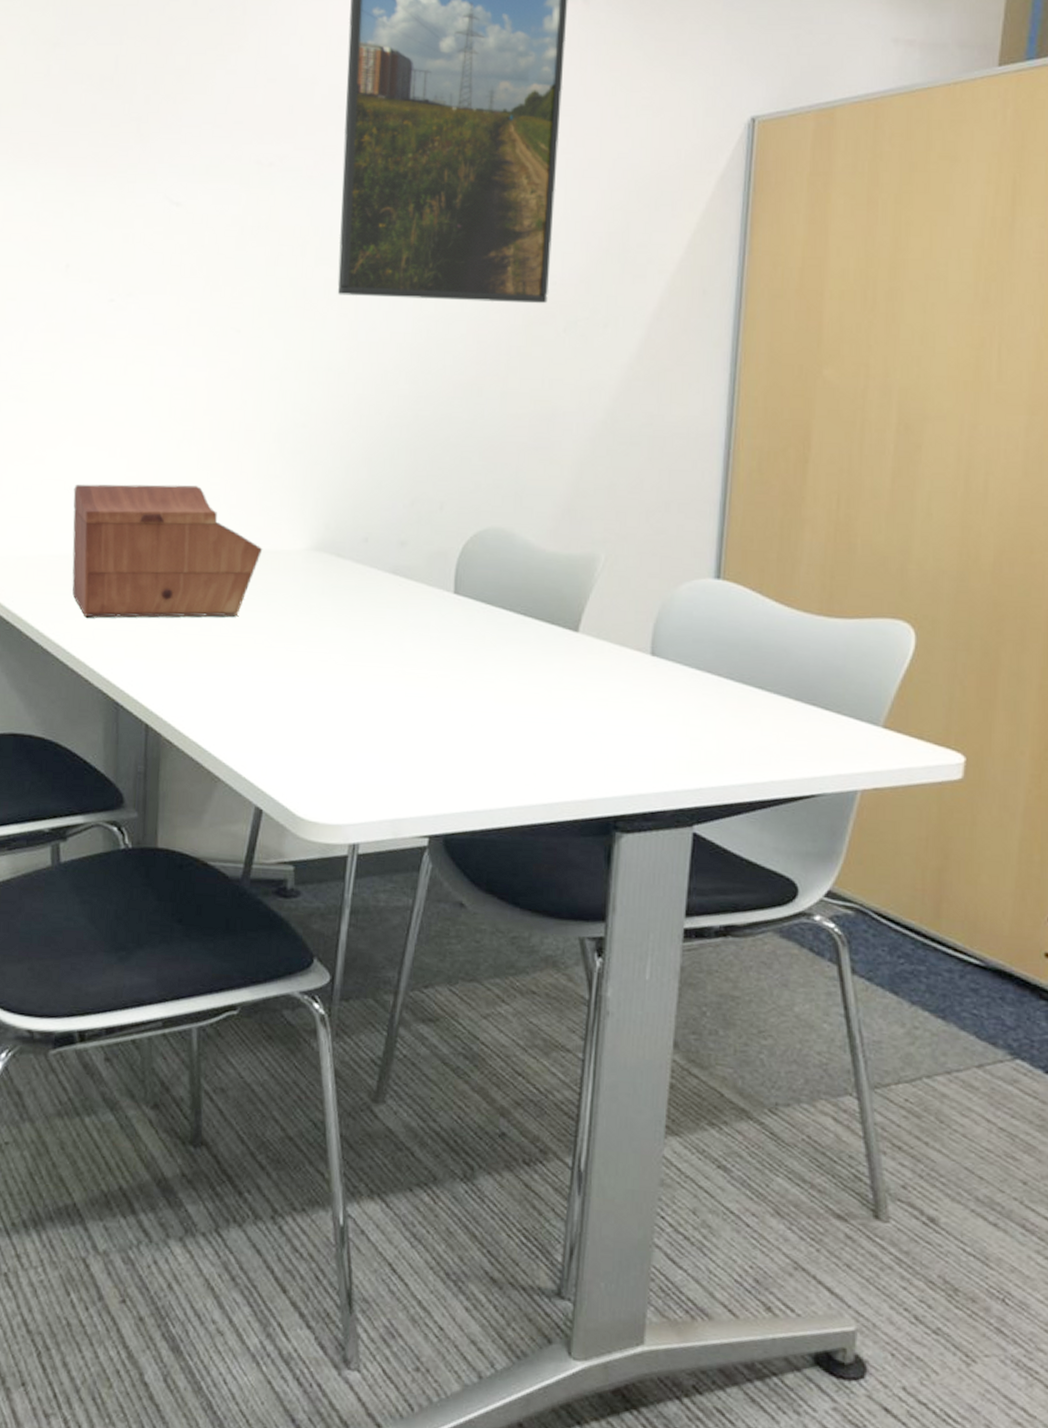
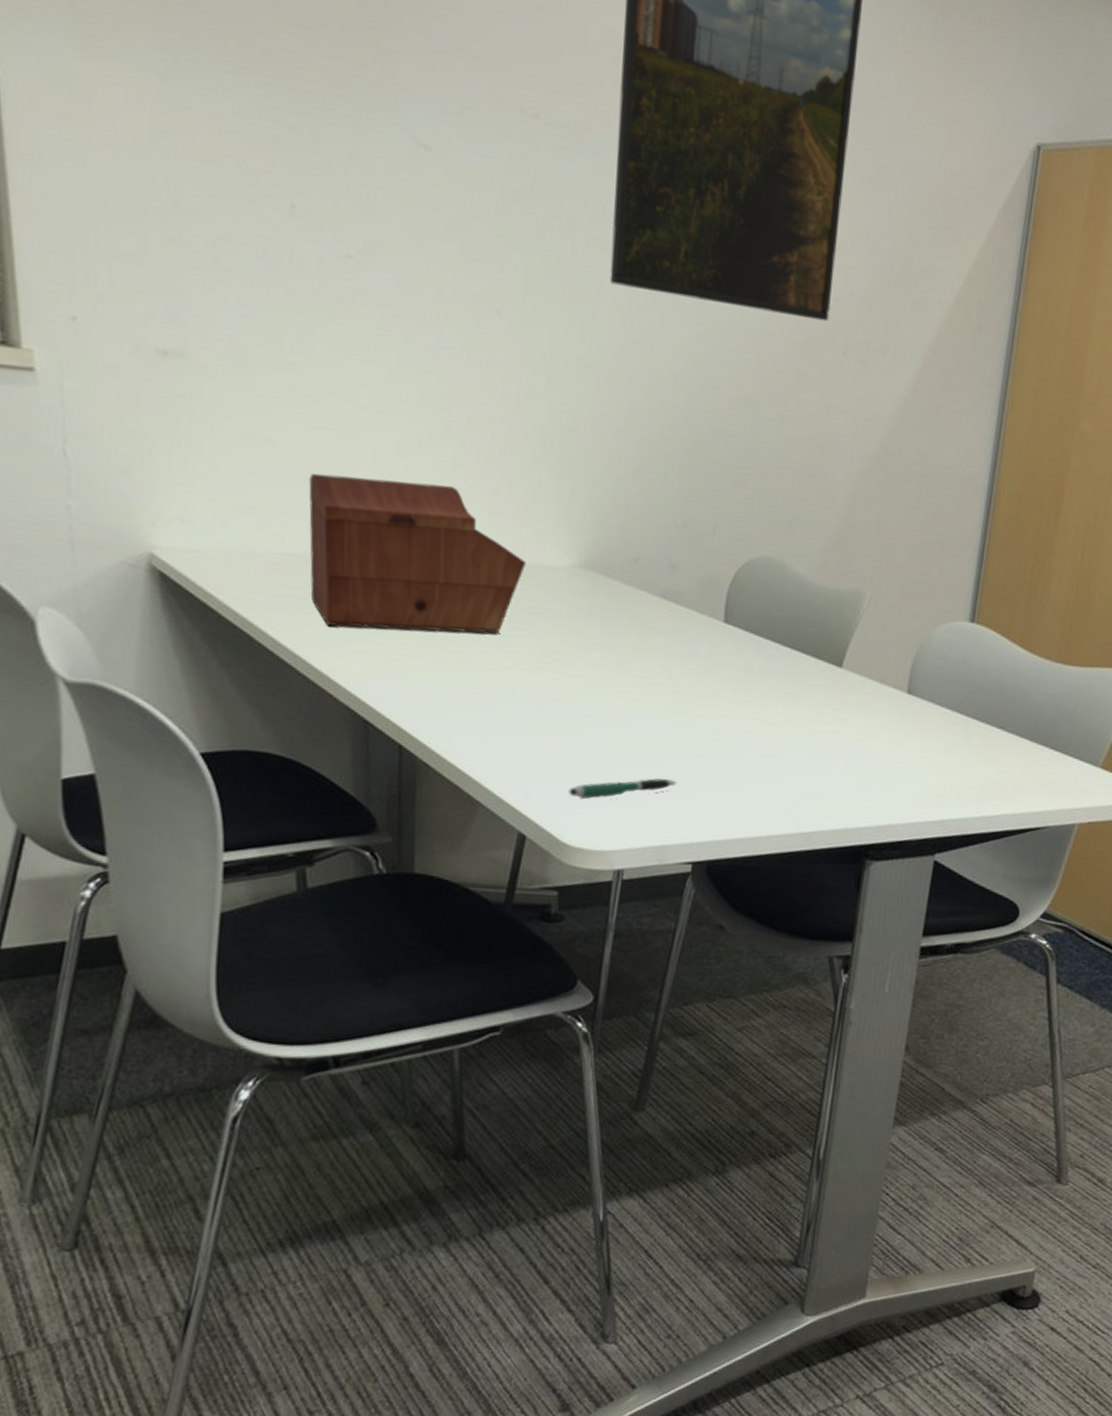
pen: none [304,750,411,774] -> present [569,778,677,801]

